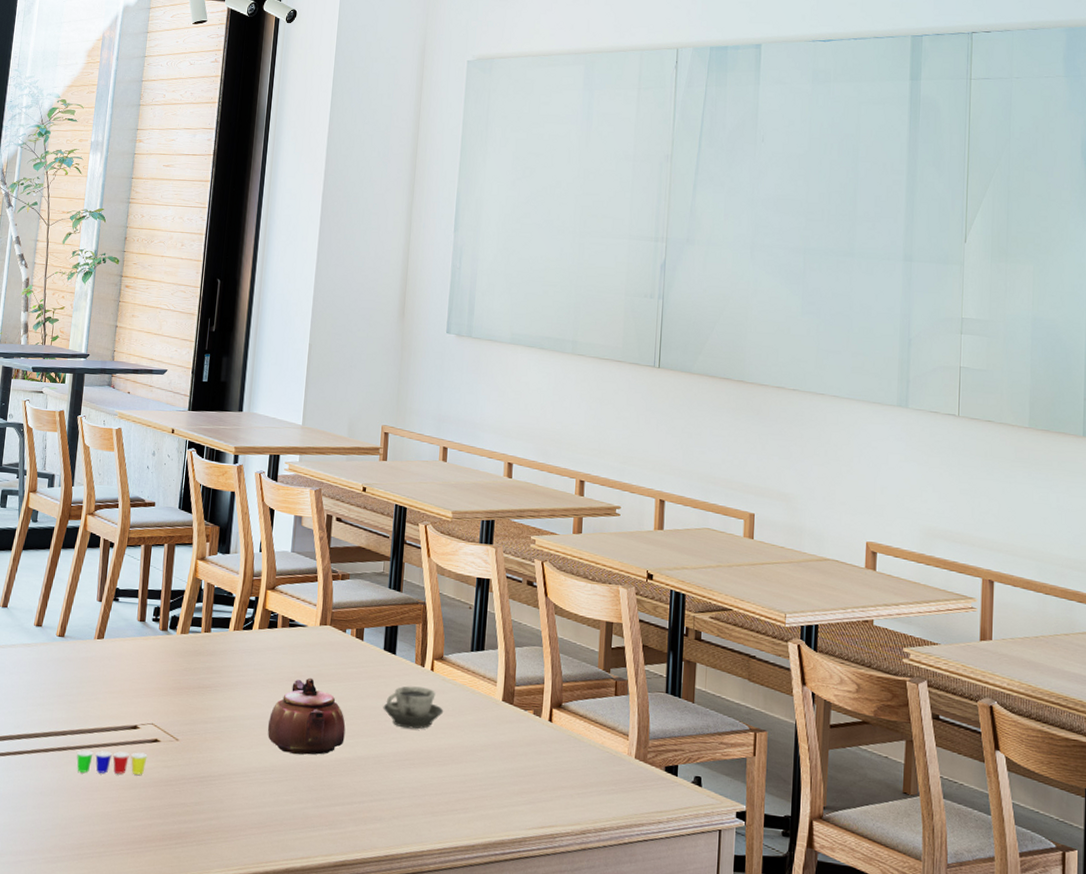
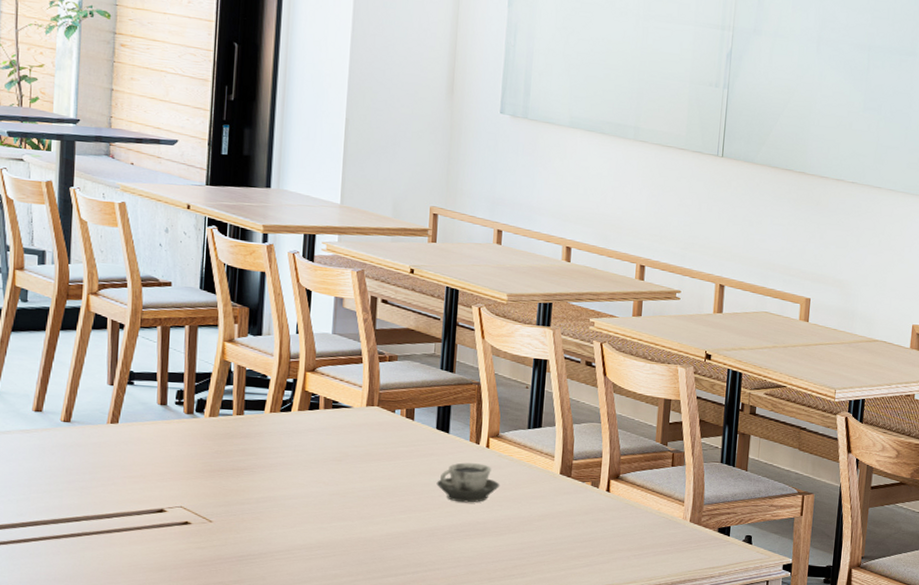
cup: present [76,750,148,775] -> none [93,535,178,557]
teapot: present [267,677,346,755] -> none [311,457,397,531]

